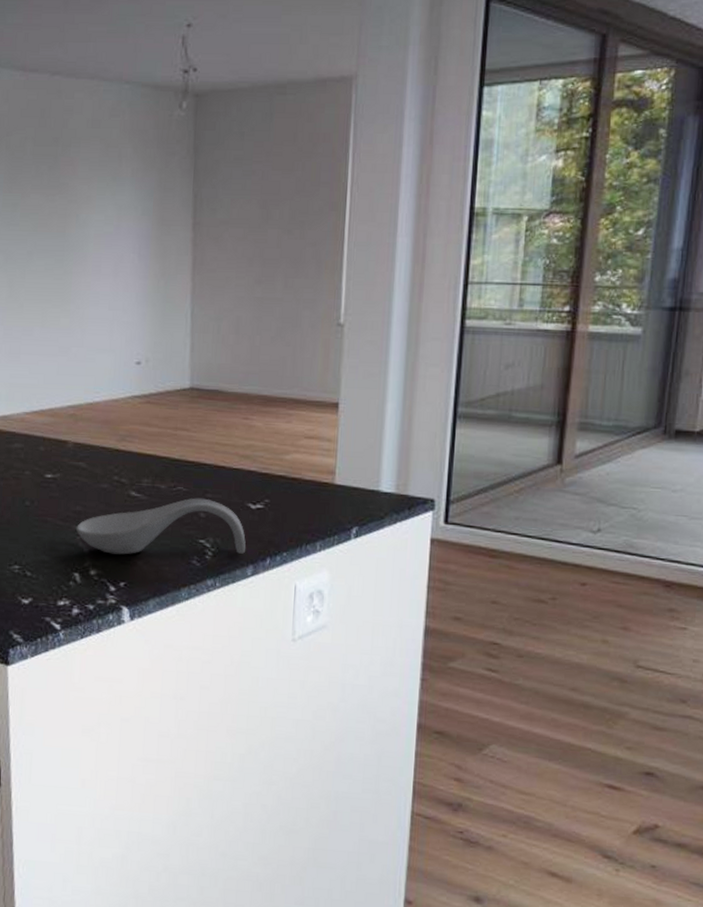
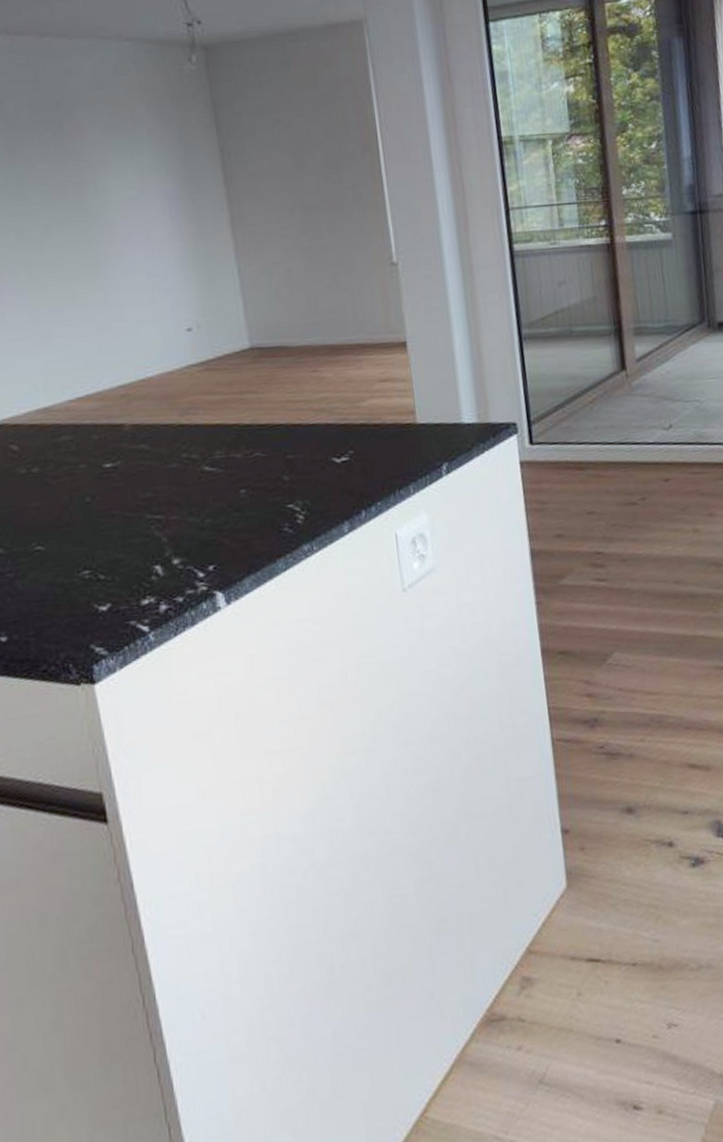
spoon rest: present [76,498,246,555] -> none [149,460,338,538]

